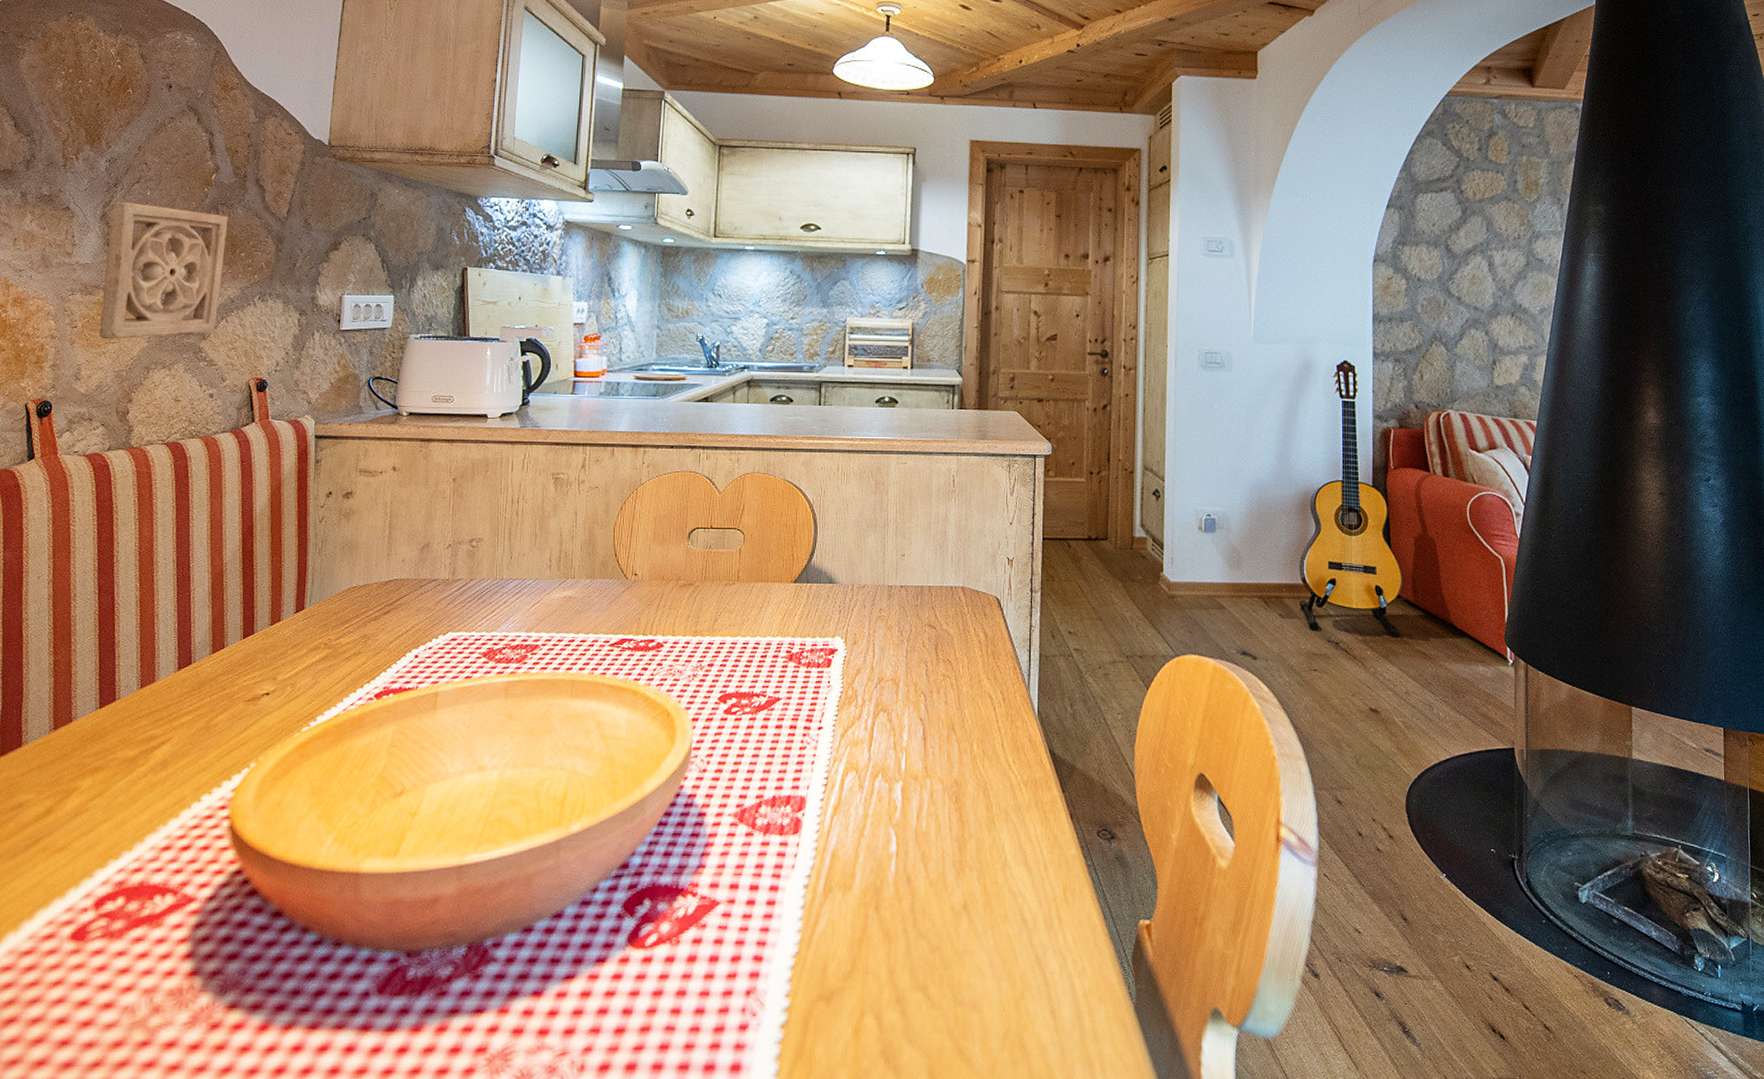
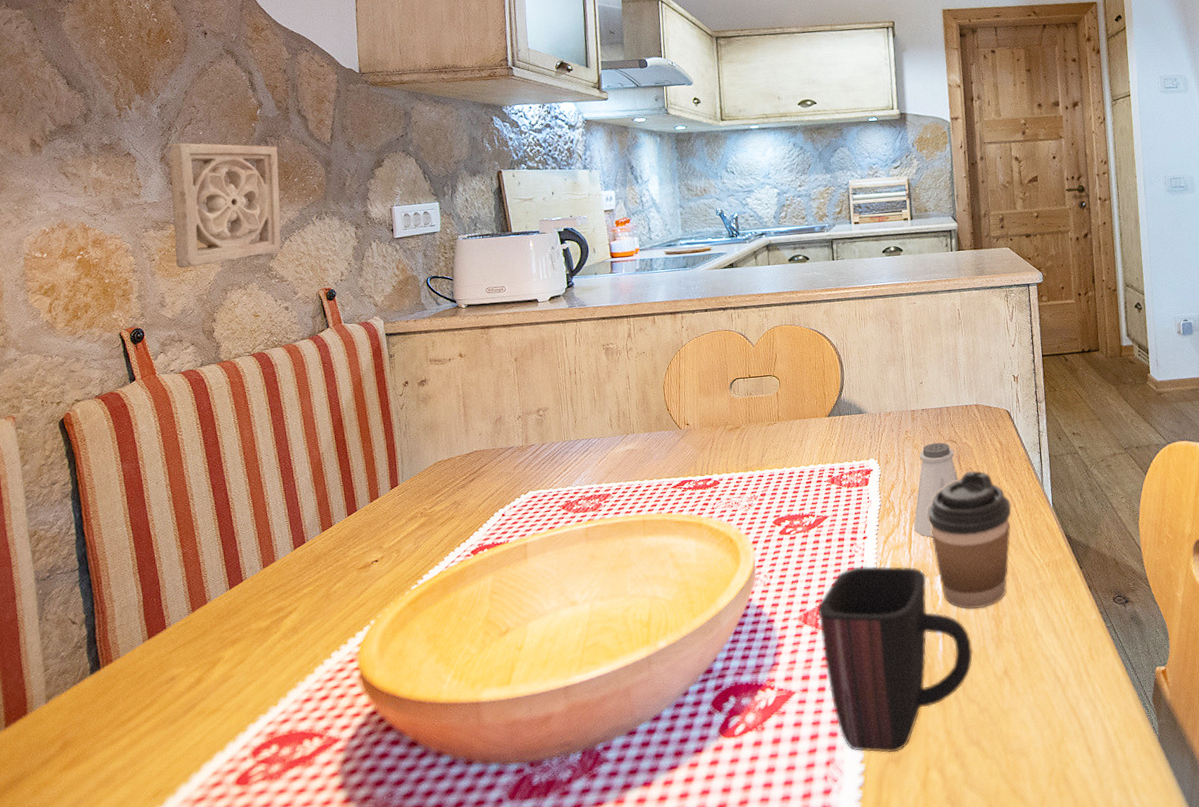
mug: none [756,761,930,989] -> present [817,565,973,753]
saltshaker: none [877,626,934,735] -> present [914,442,959,537]
coffee cup: none [894,663,991,827] -> present [927,470,1012,610]

